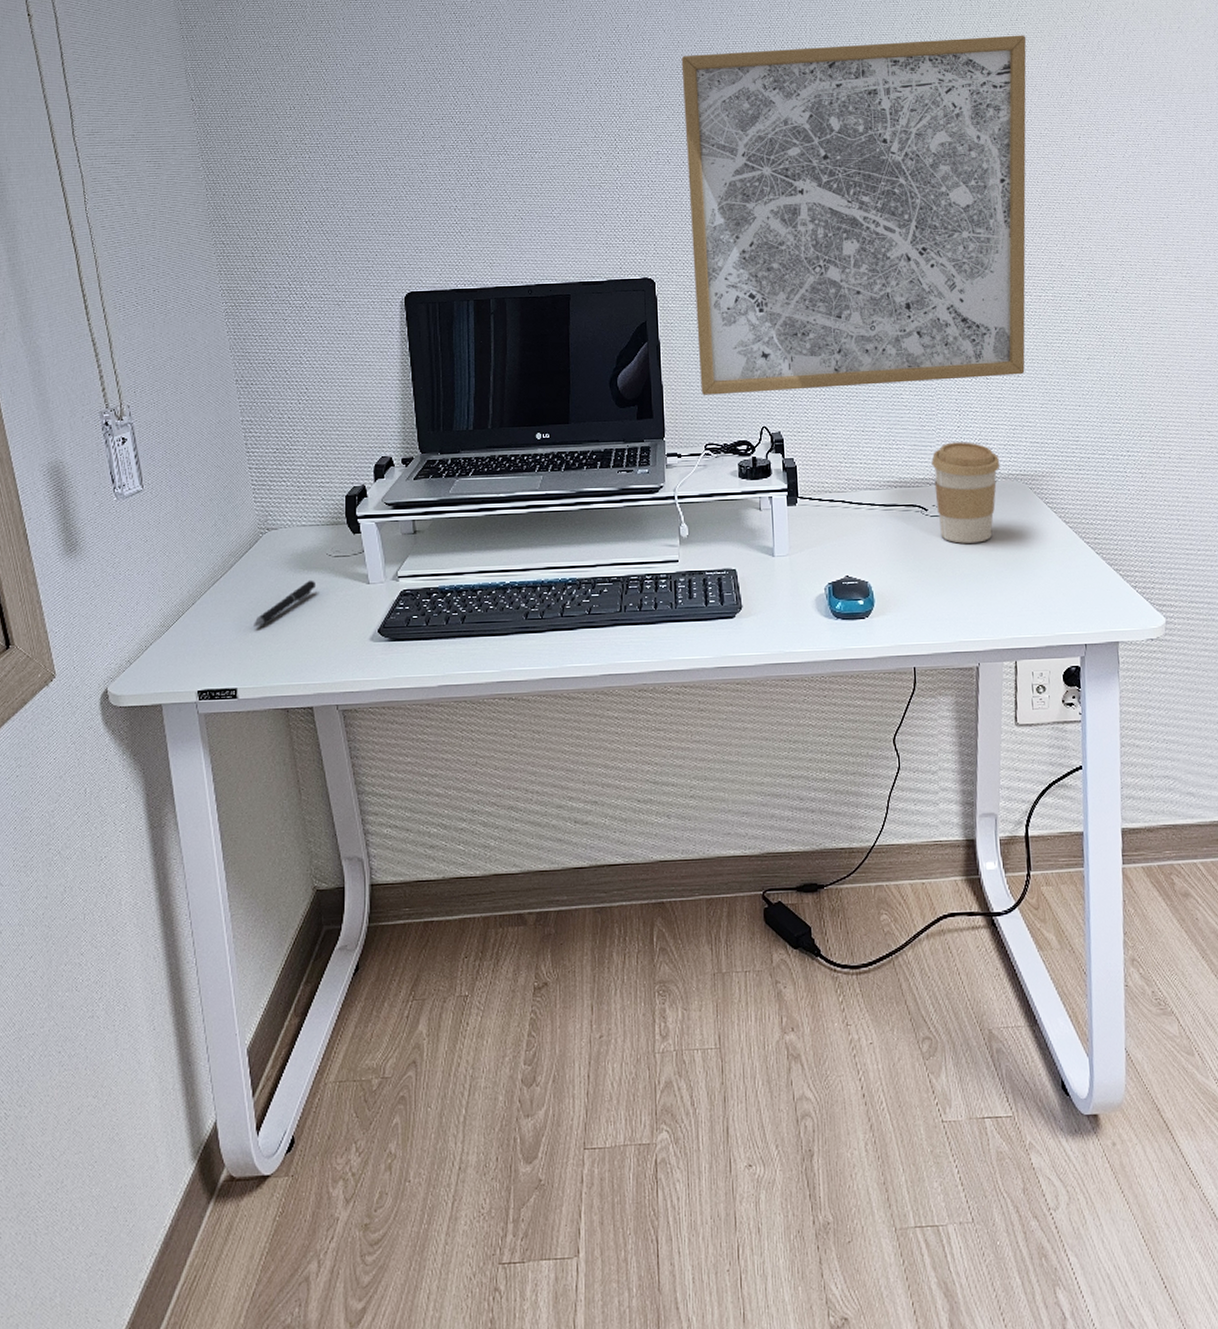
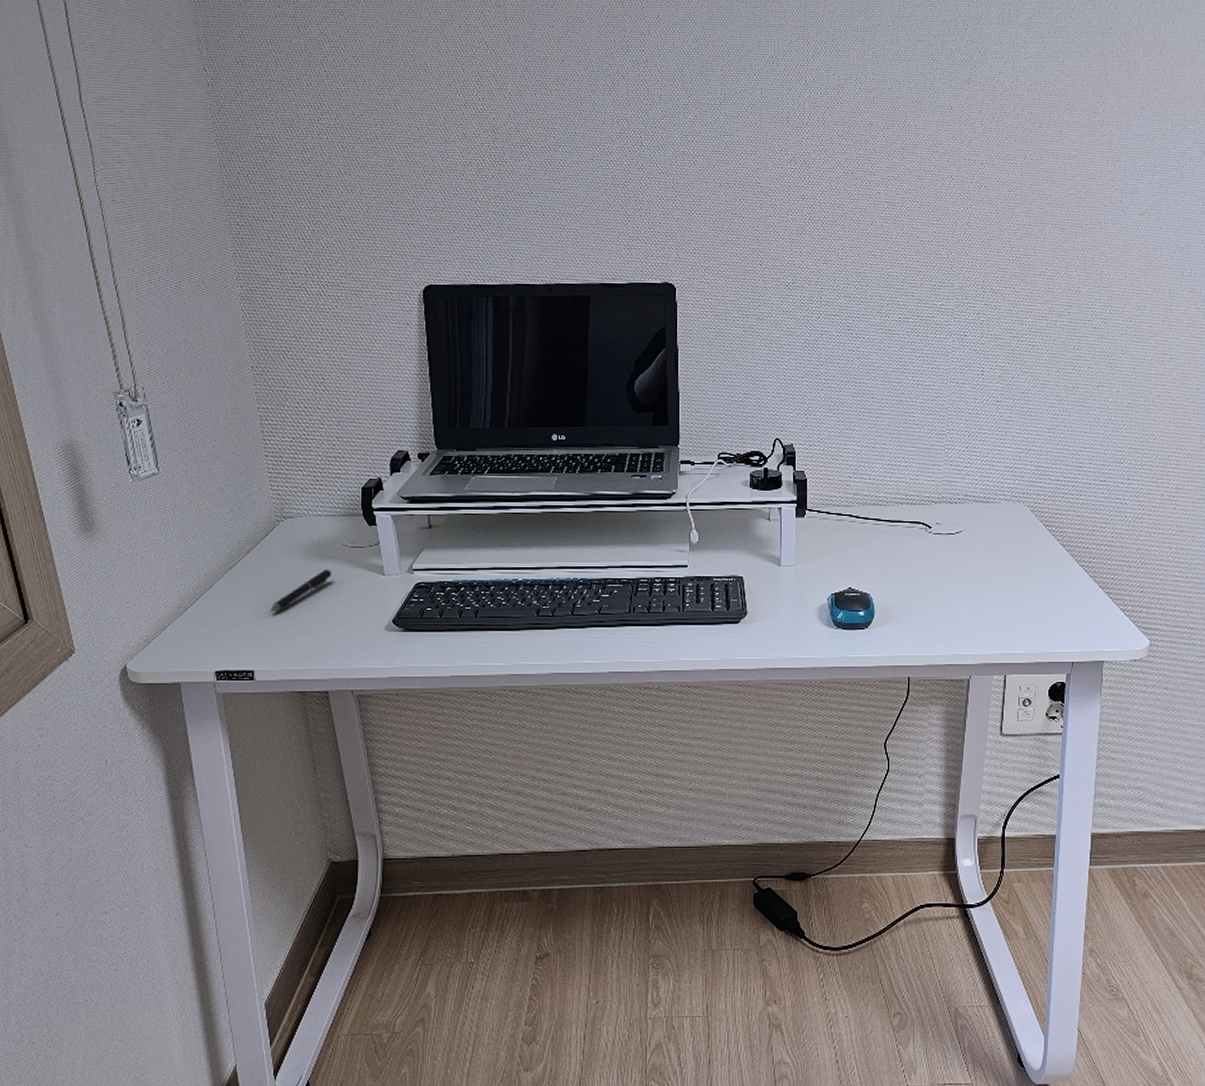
wall art: present [681,35,1027,395] -> none [711,49,1063,405]
coffee cup: present [931,442,1000,544] -> none [938,462,1004,561]

